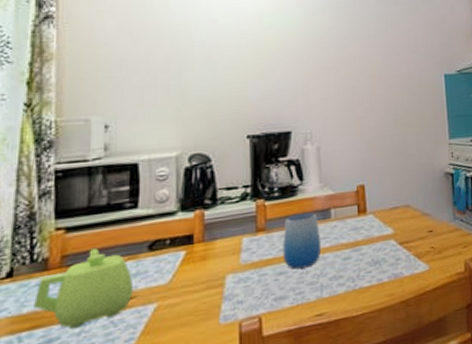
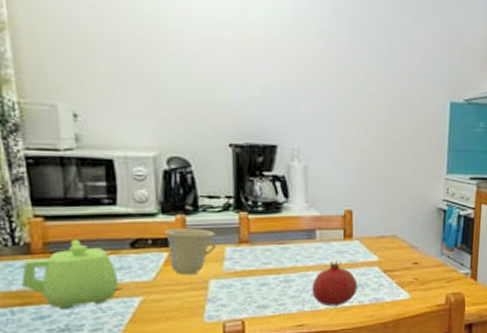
cup: none [183,222,234,274] -> present [164,229,217,276]
cup: present [282,212,322,270] -> none [266,231,305,283]
fruit: none [329,238,375,290] -> present [312,261,358,306]

